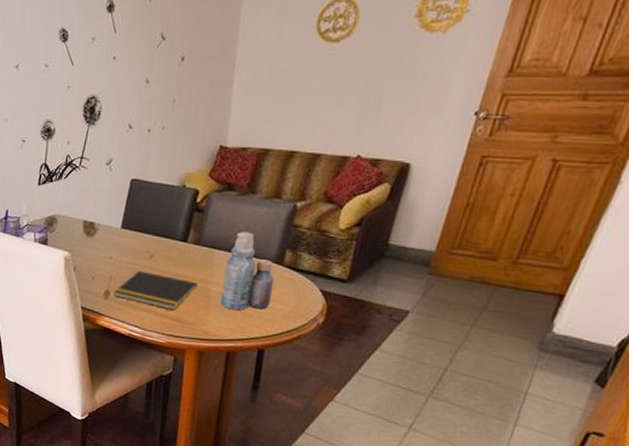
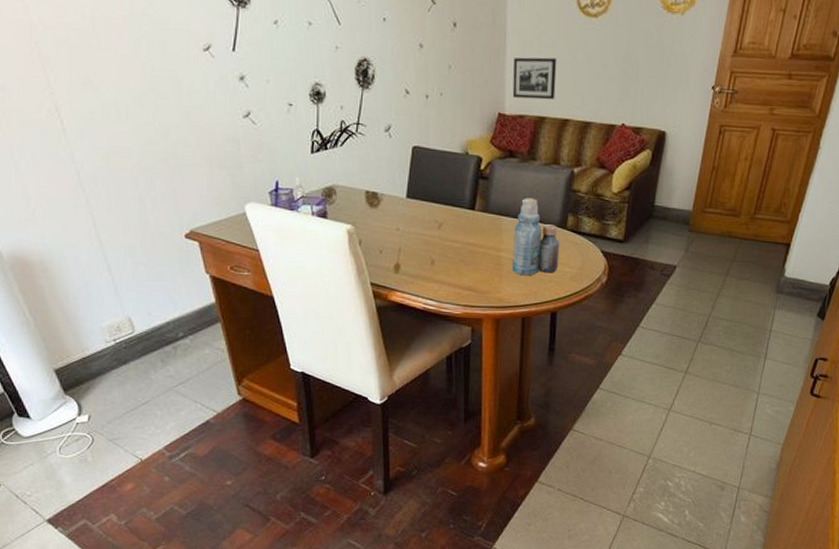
notepad: present [113,270,198,310] -> none [404,241,489,280]
picture frame: none [236,87,289,132] -> present [512,57,557,100]

